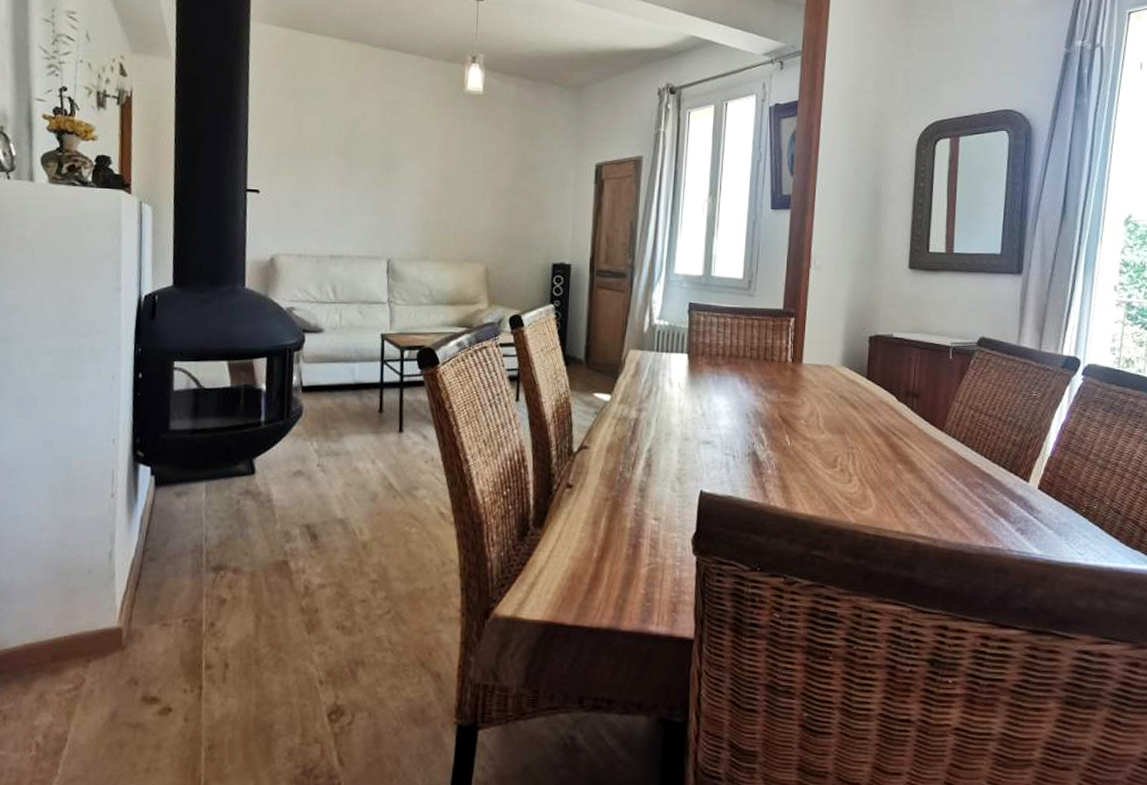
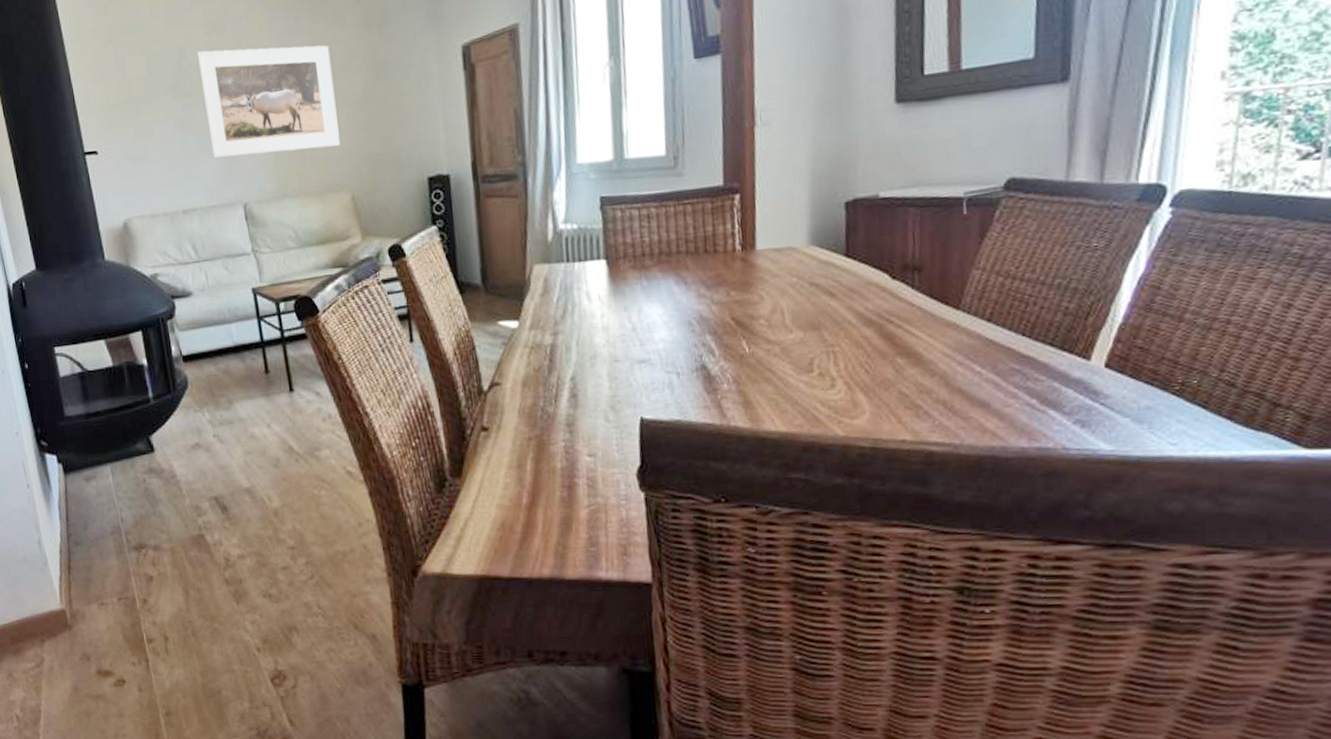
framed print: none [367,125,487,224] -> present [197,45,340,158]

